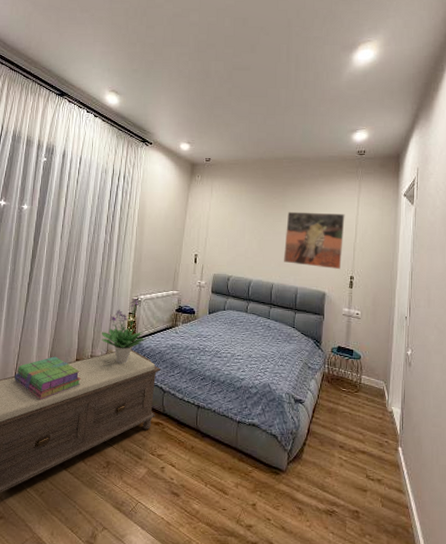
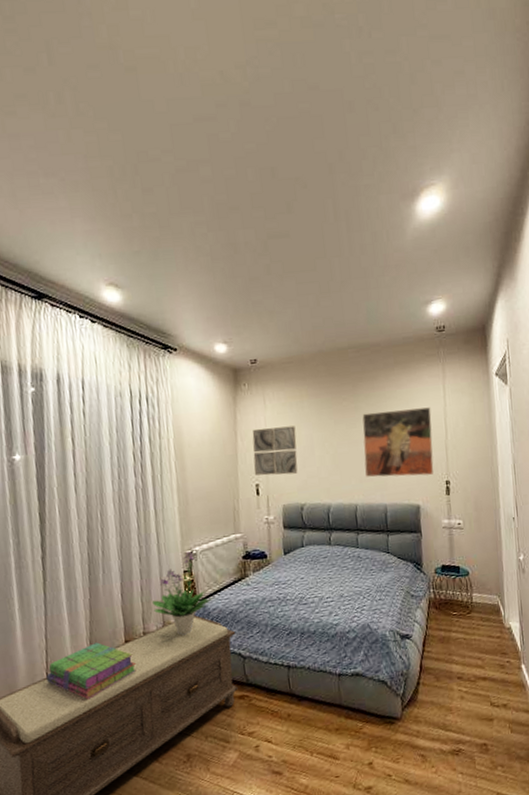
wall art: none [195,211,233,251] -> present [252,425,298,476]

